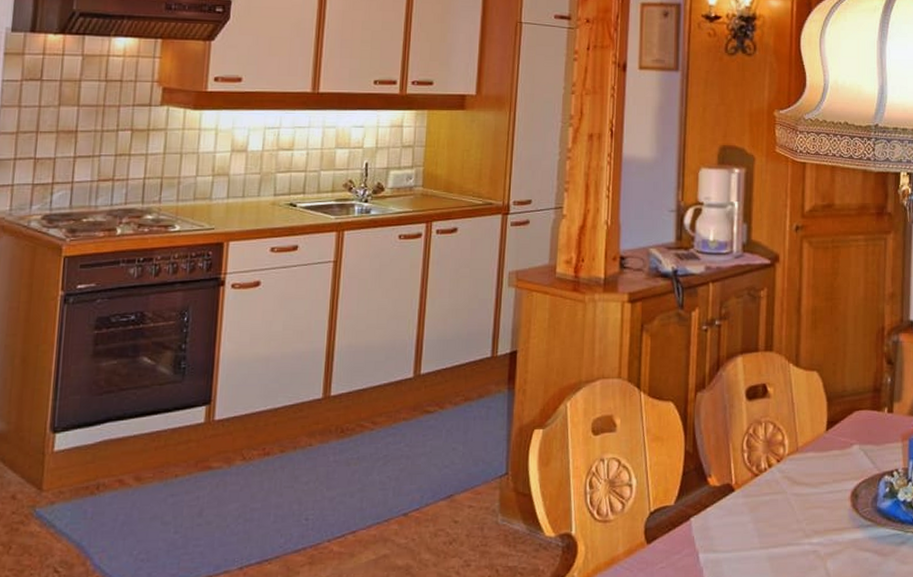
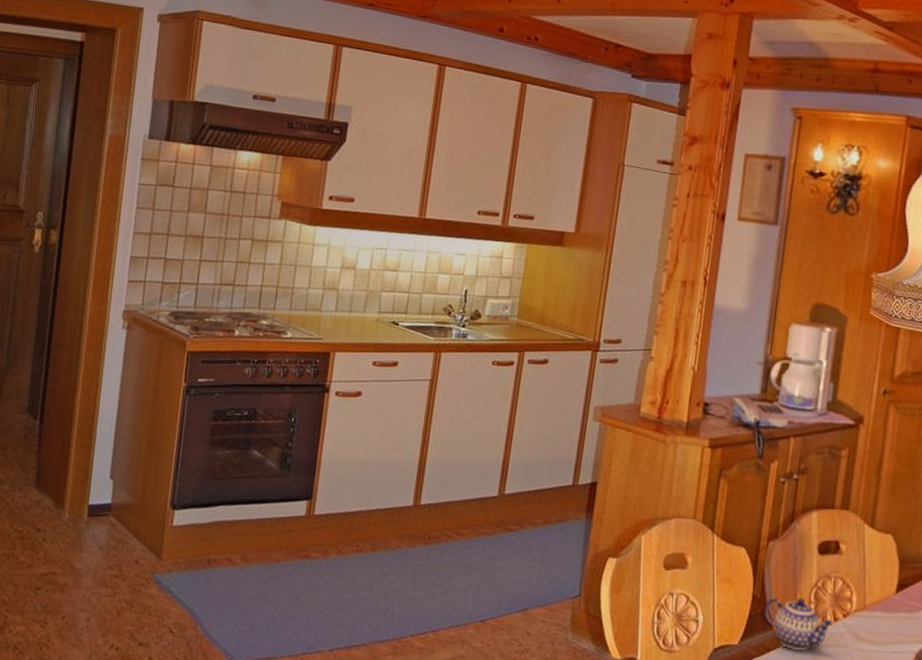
teapot: none [698,449,769,503] -> present [764,598,835,651]

